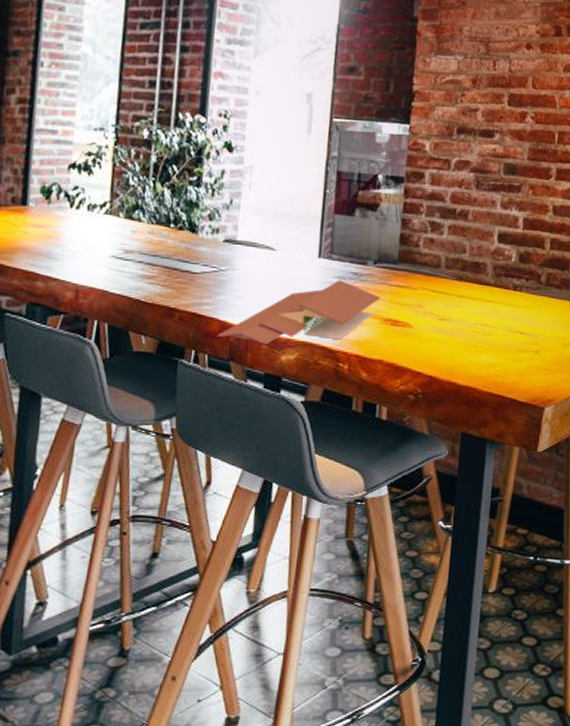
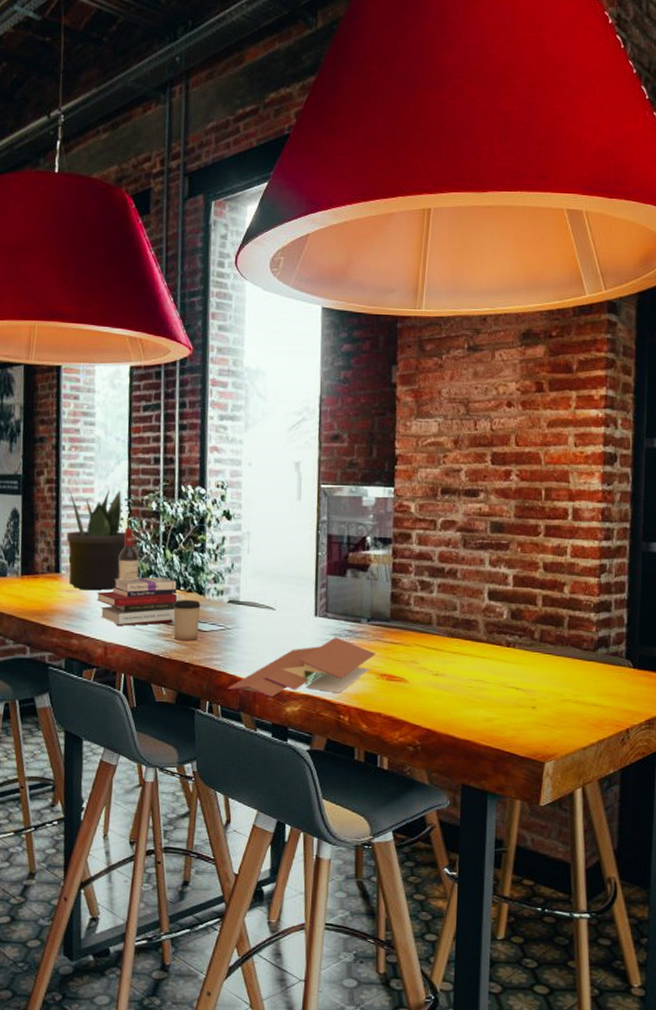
planter: none [37,109,111,226] -> present [67,488,126,590]
books: none [69,212,166,267] -> present [96,577,177,626]
wine bottle: none [97,156,124,216] -> present [117,527,139,581]
cup: none [159,238,193,284] -> present [172,599,201,641]

